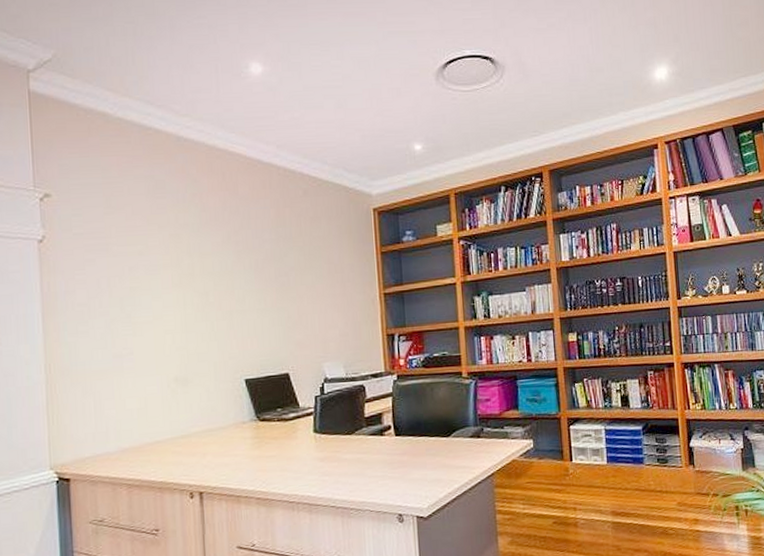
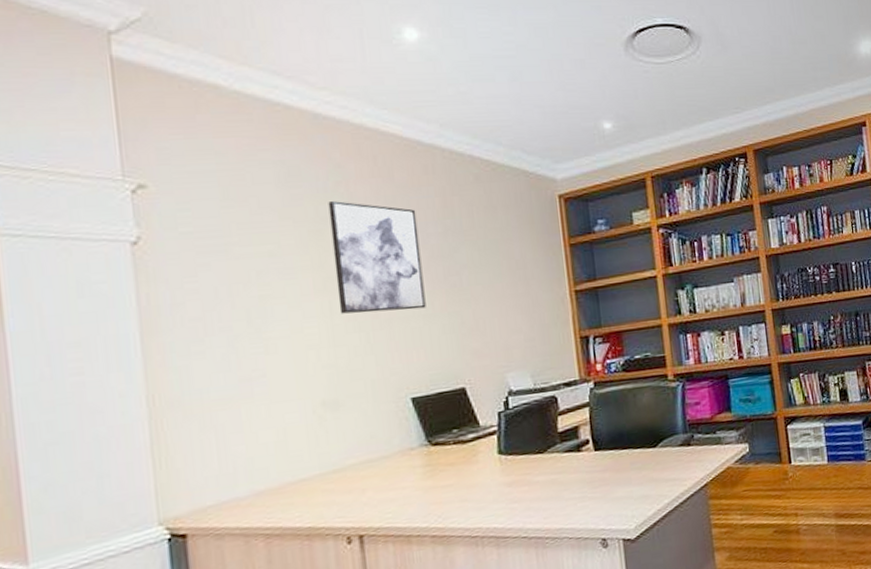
wall art: none [186,210,260,305] -> present [328,201,426,314]

